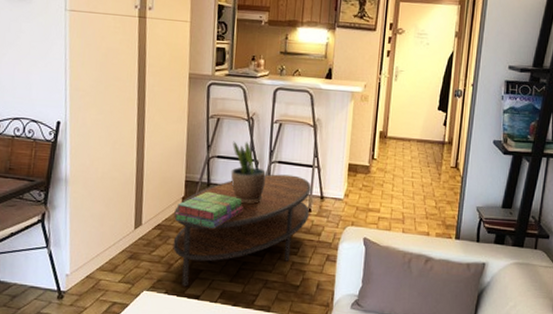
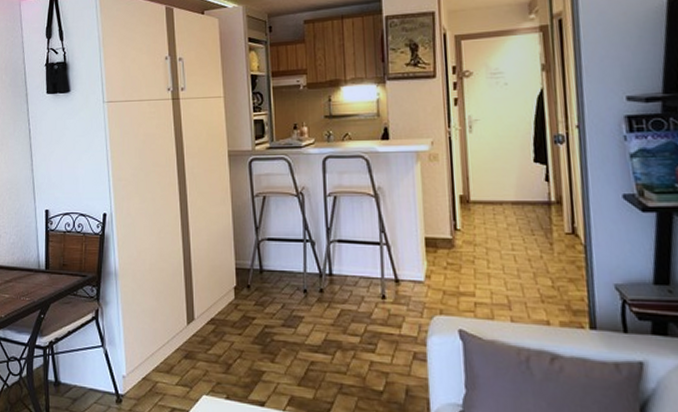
coffee table: present [173,174,311,287] -> none [227,255,383,391]
stack of books: present [175,191,243,228] -> none [229,279,304,322]
potted plant: present [230,141,266,205] -> none [283,220,325,293]

